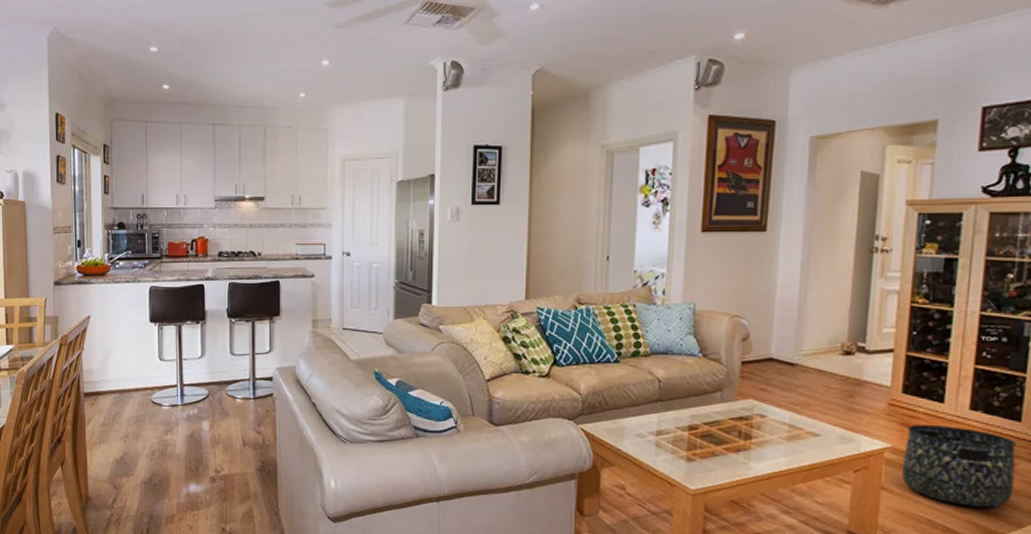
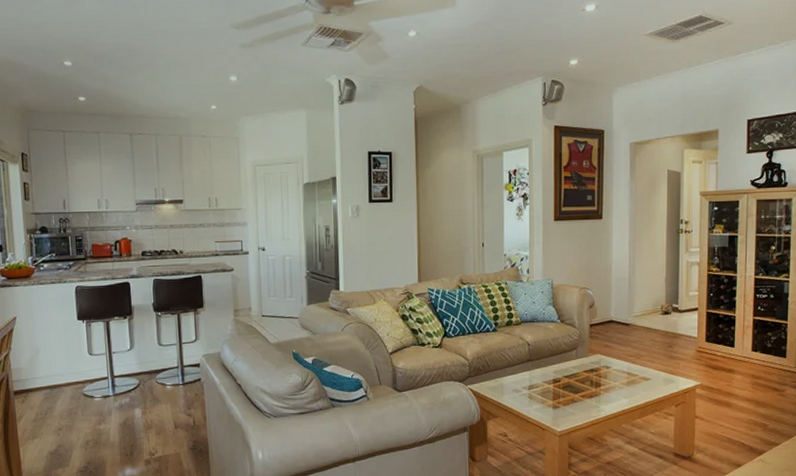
basket: present [902,425,1017,508] -> none [709,365,784,425]

